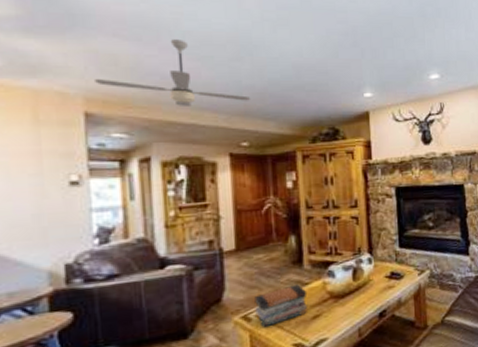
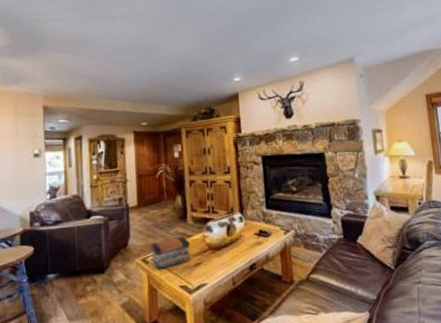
ceiling fan: present [95,39,250,106] -> none [50,50,148,98]

